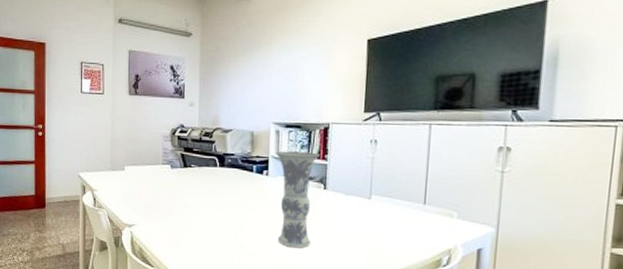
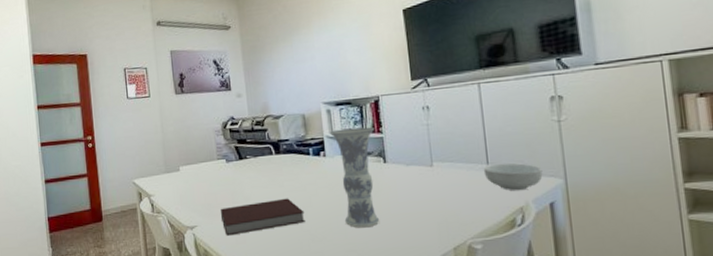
notebook: none [158,210,240,238] -> present [220,198,305,236]
cereal bowl: none [419,205,477,234] -> present [483,163,543,191]

